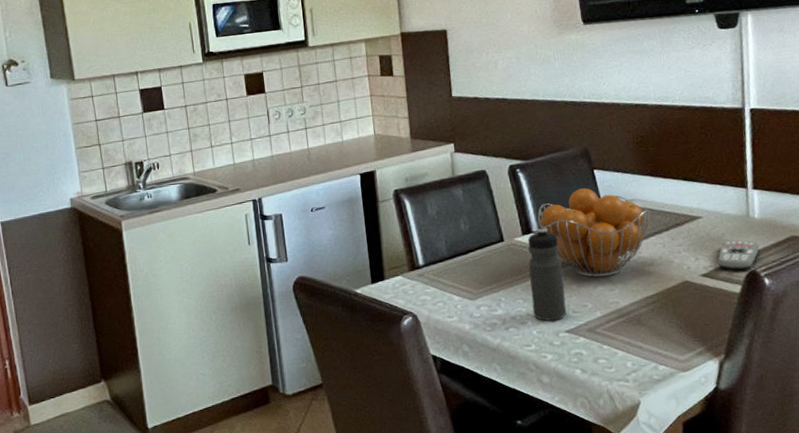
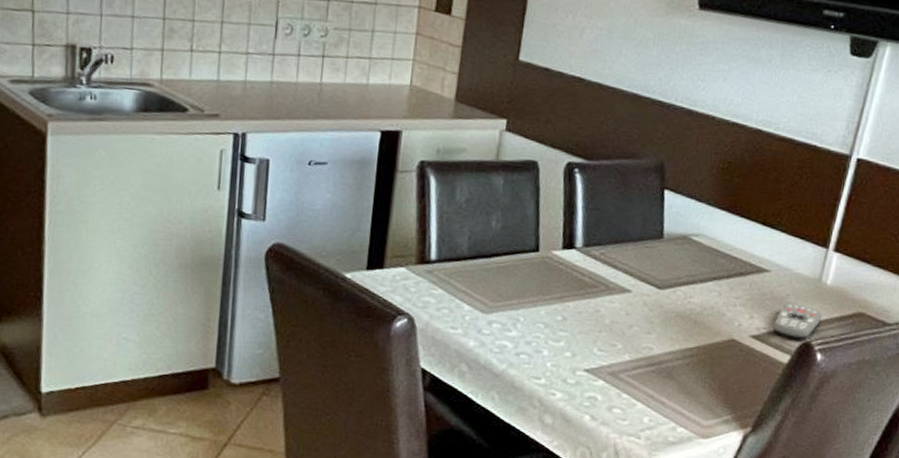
water bottle: present [527,228,567,321] -> none [552,245,603,355]
fruit basket: present [537,188,651,278] -> none [584,208,716,317]

